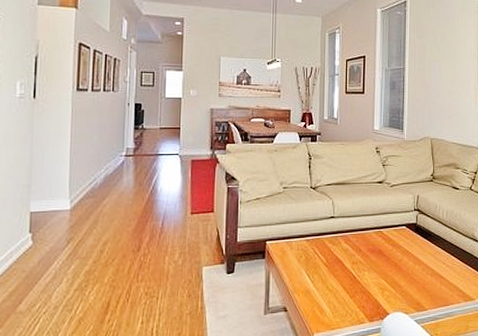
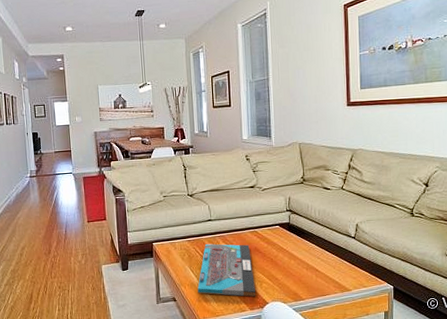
board game: none [313,244,376,306] -> present [197,244,256,297]

